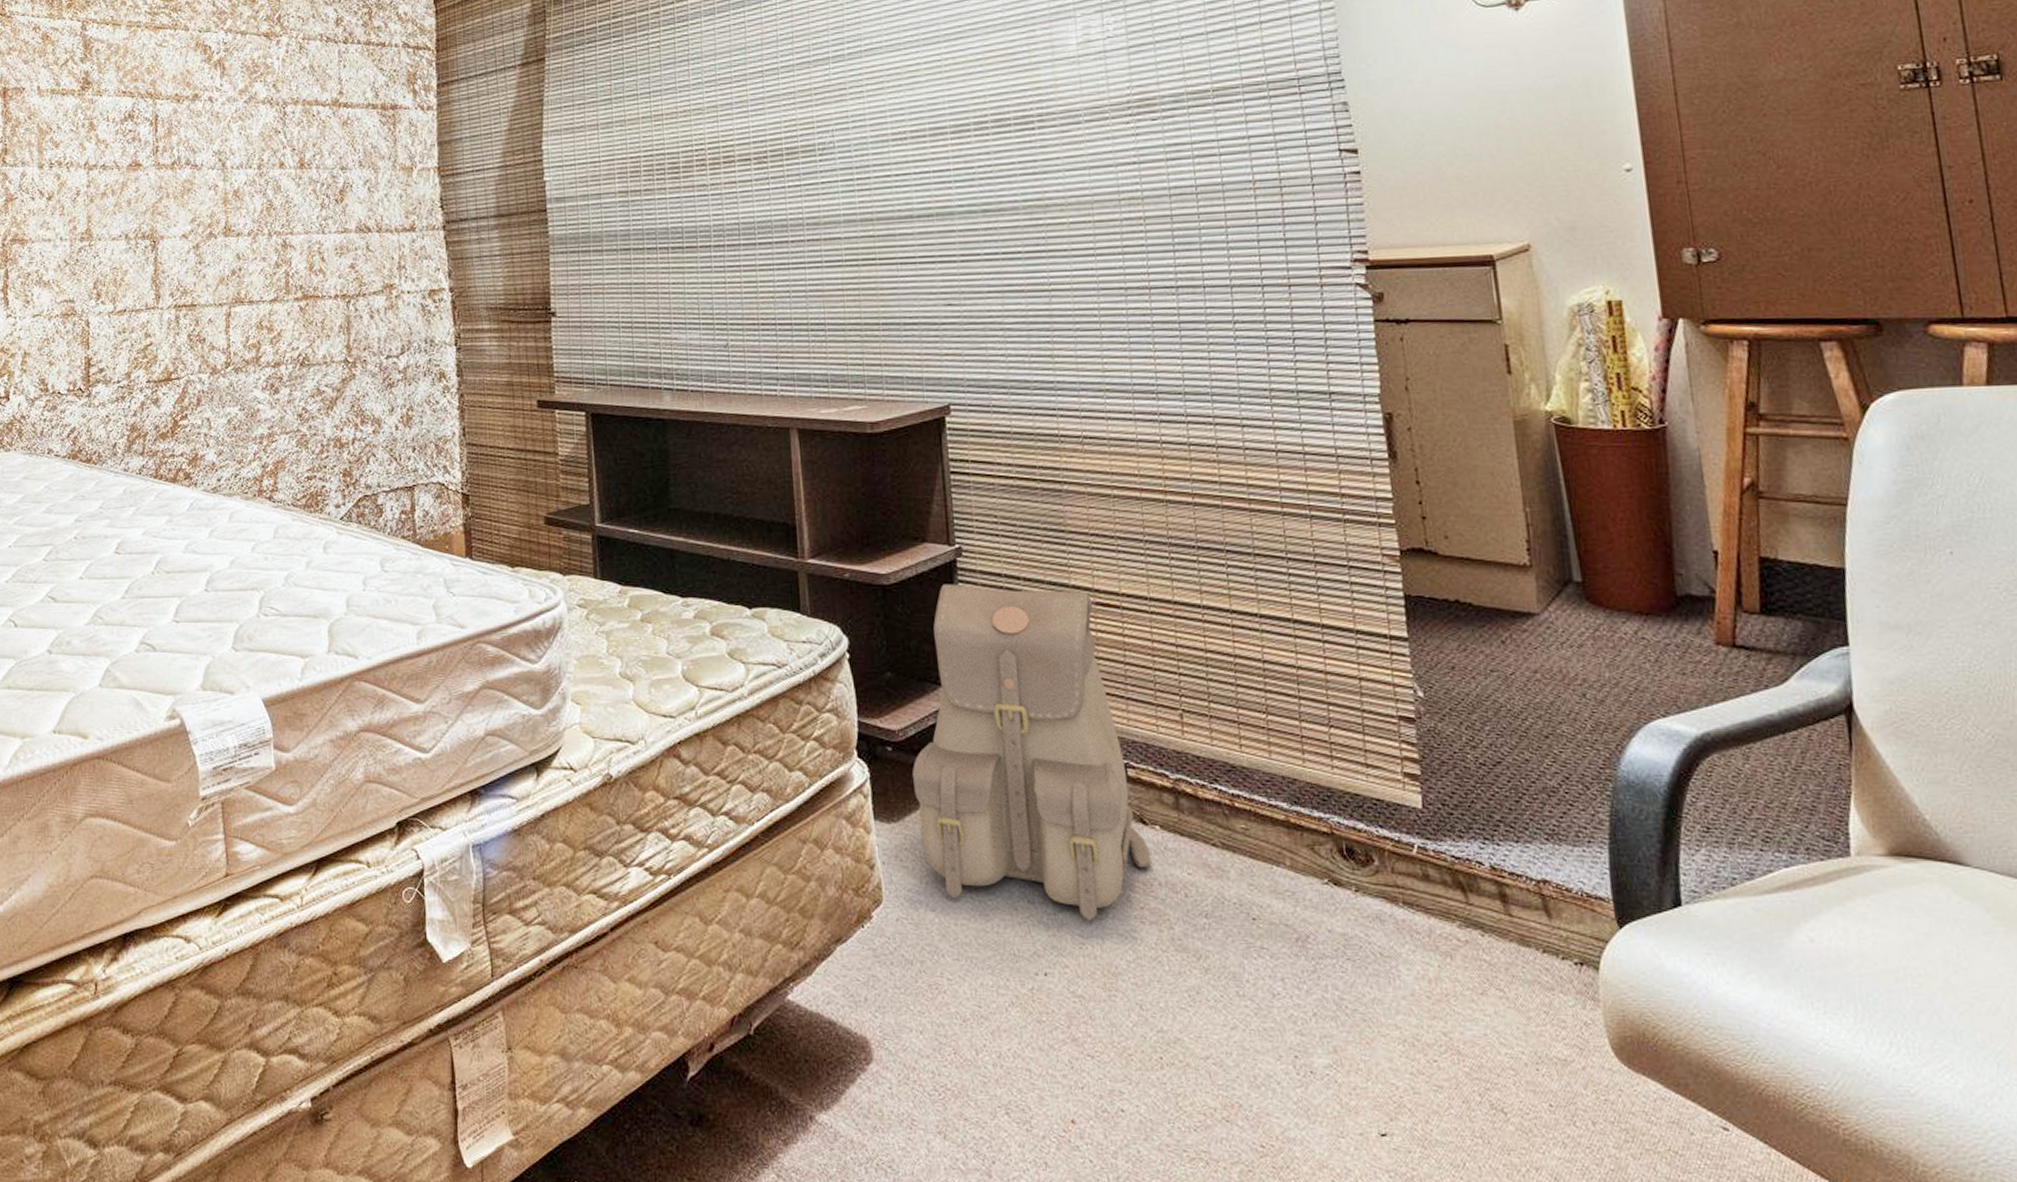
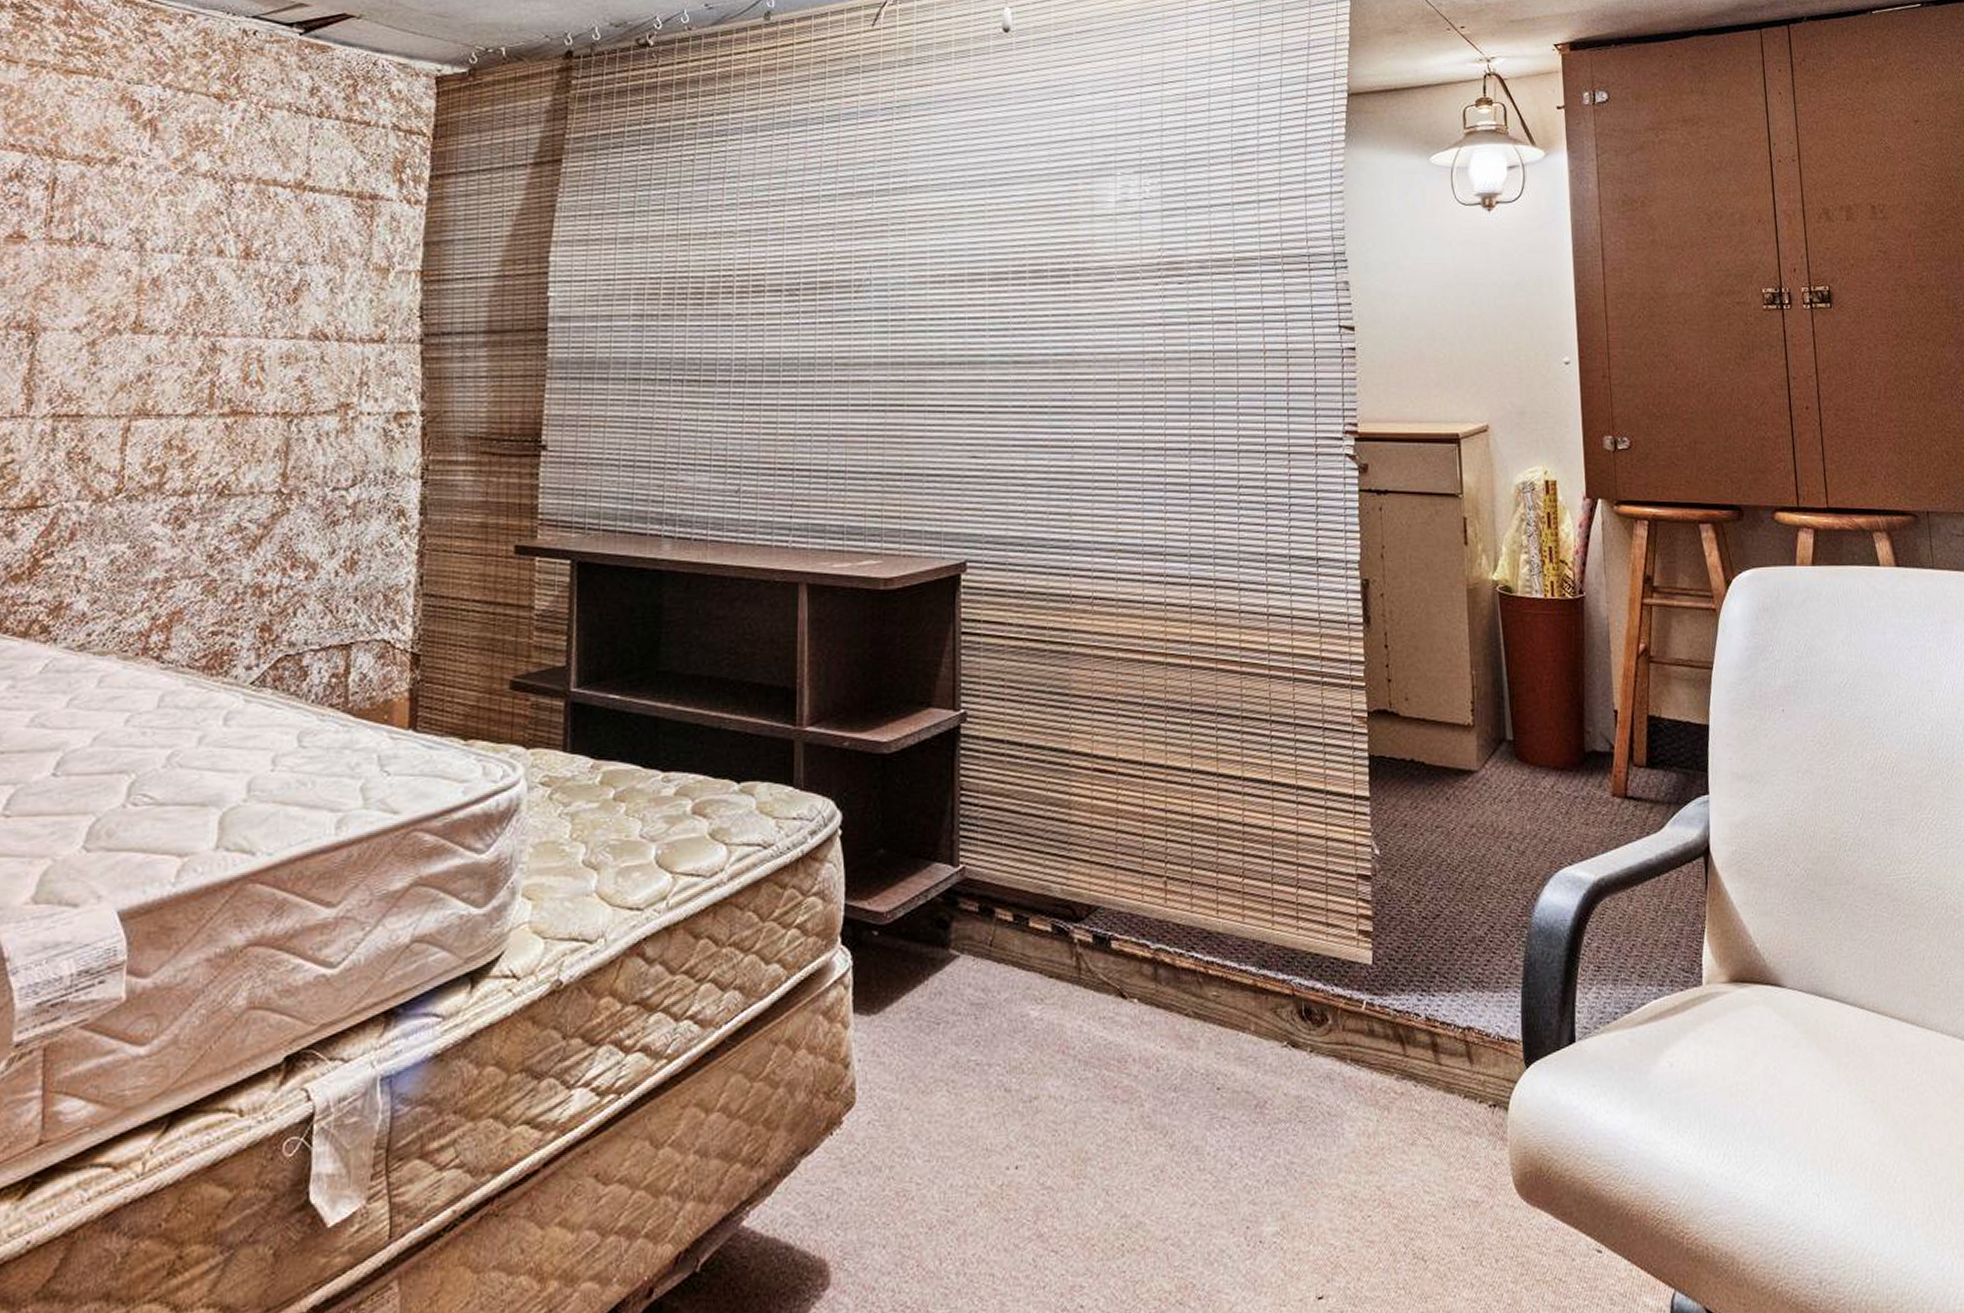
backpack: present [911,584,1151,922] -> none [897,751,1127,1107]

